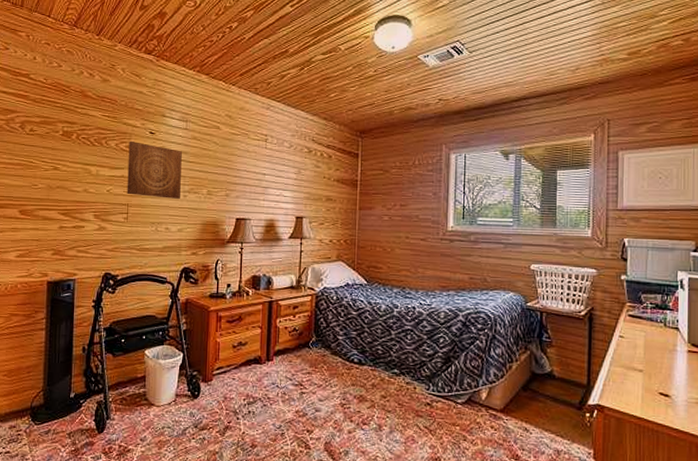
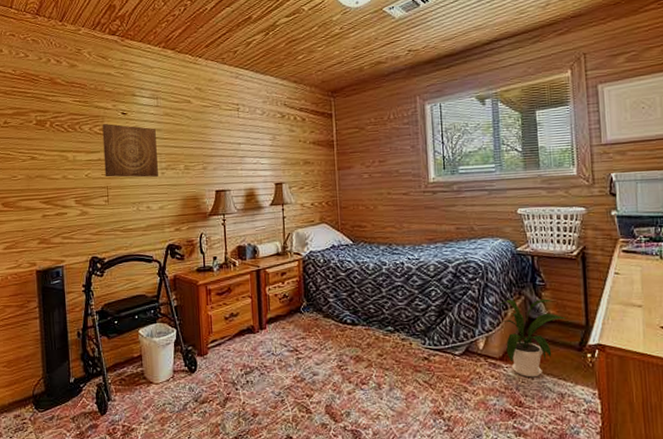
house plant: none [504,352,570,432] -> present [498,299,567,378]

